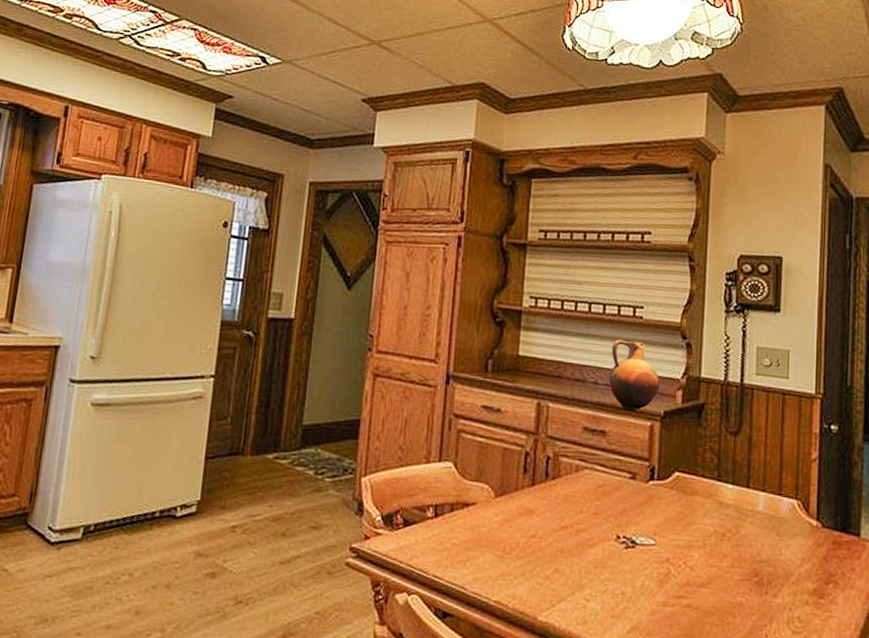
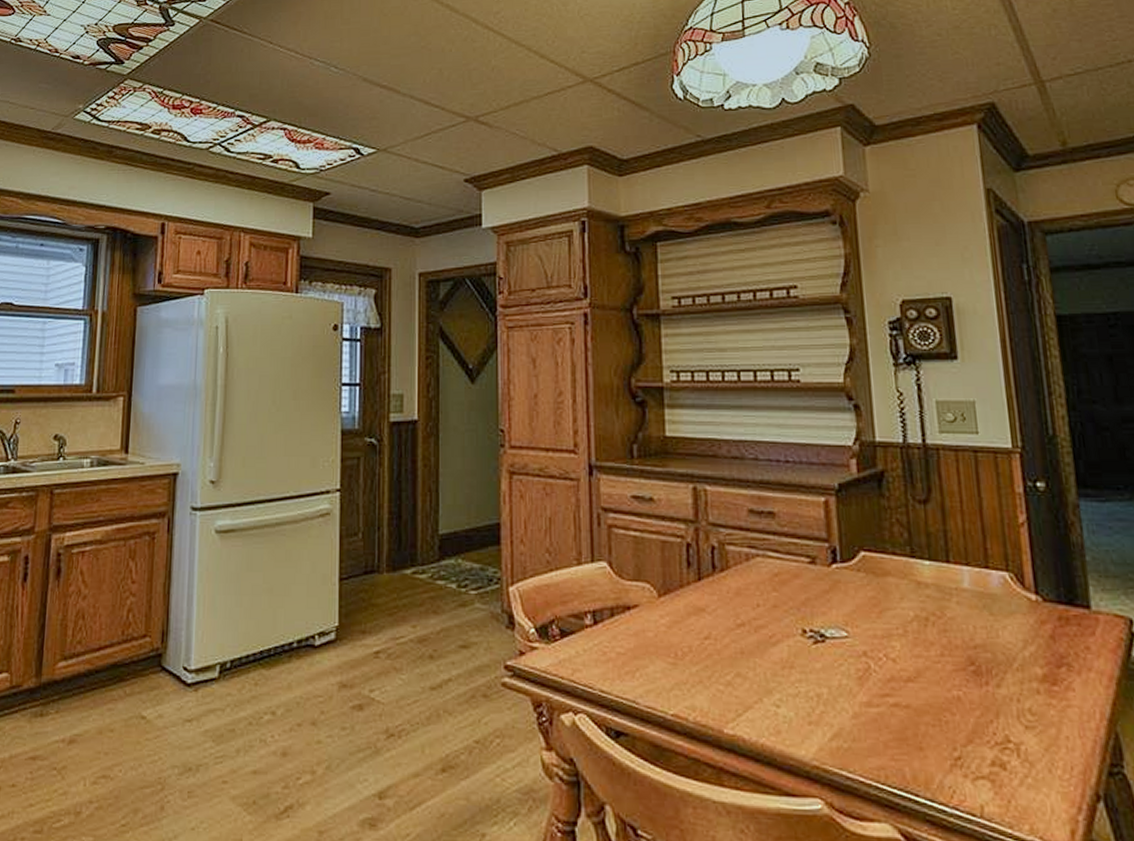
ceramic pitcher: present [608,339,660,411] -> none [769,408,830,486]

